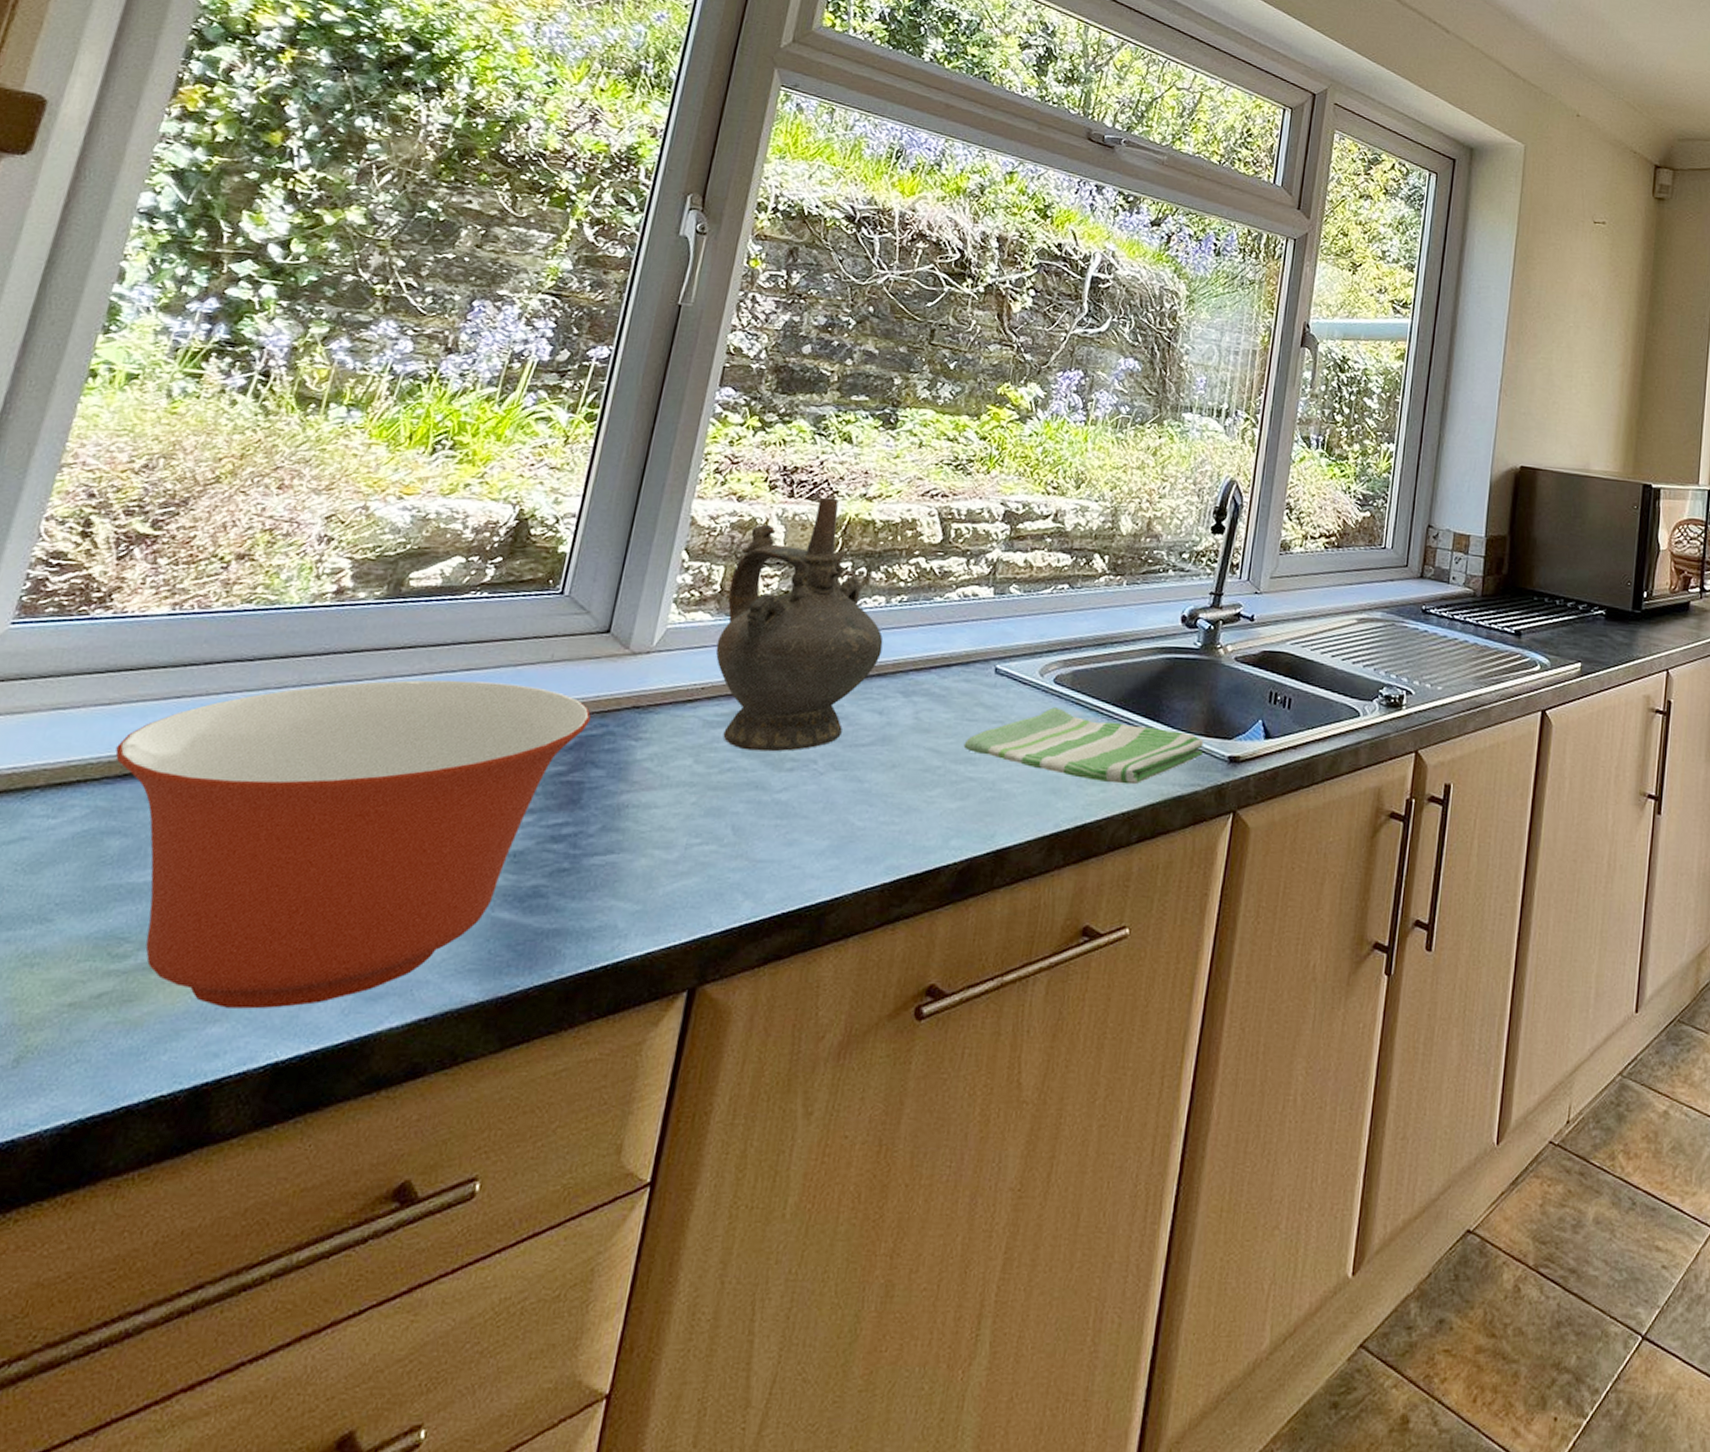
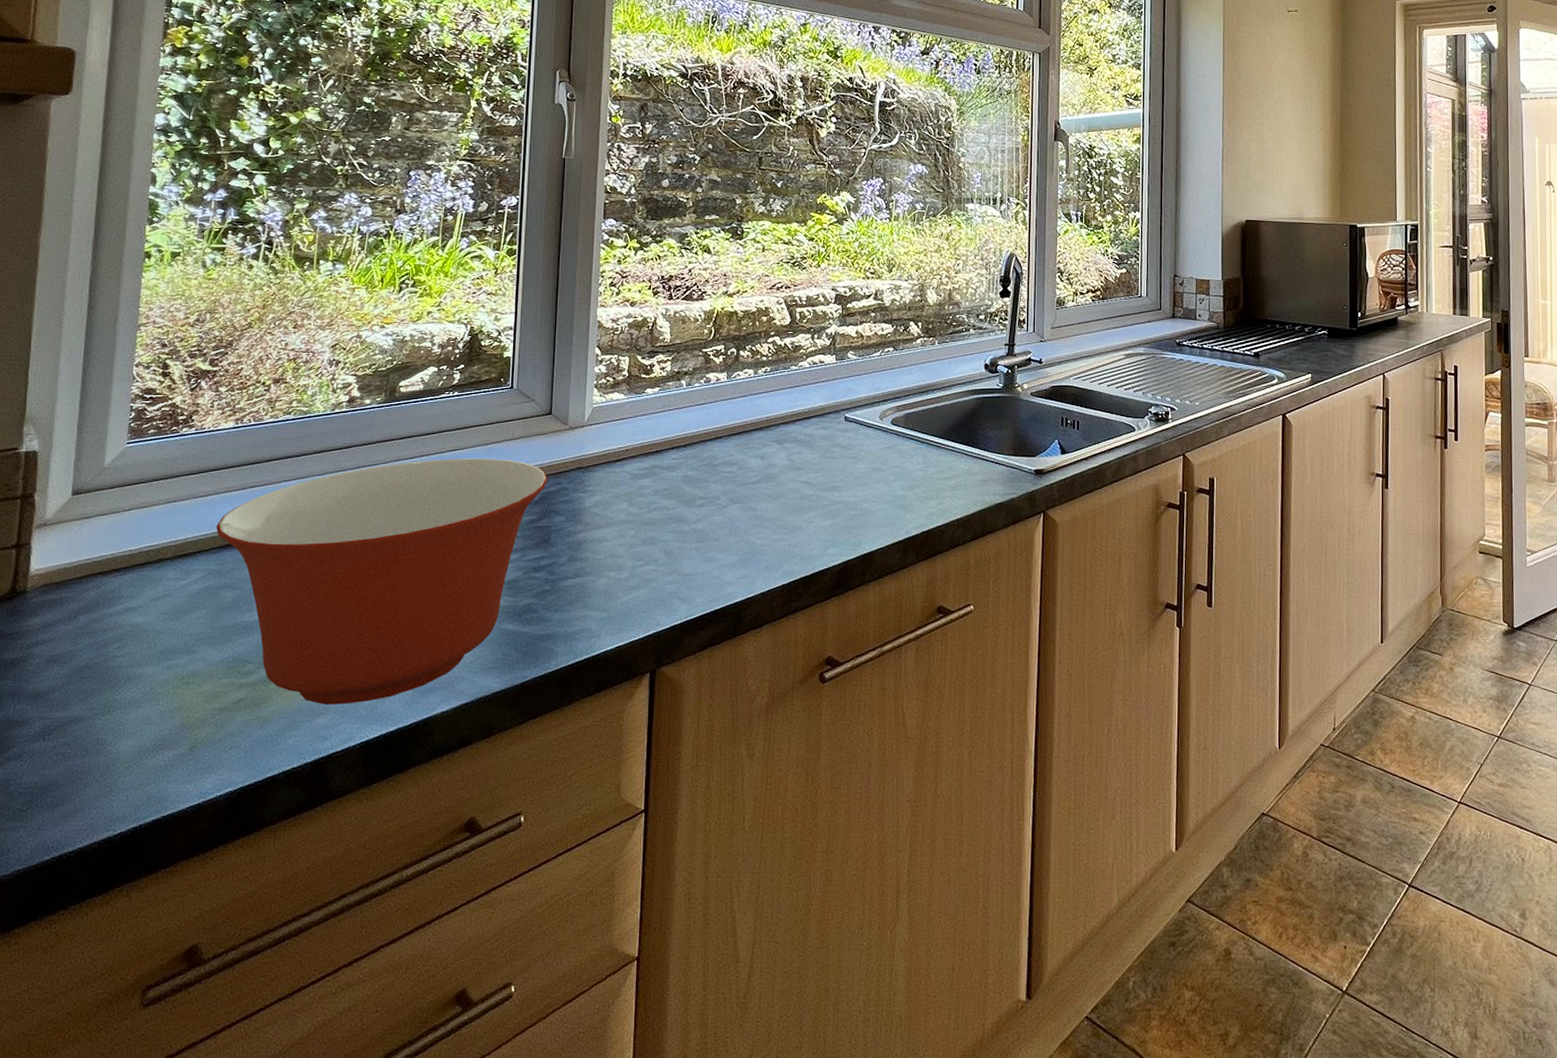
ceremonial vessel: present [715,498,884,752] -> none [632,297,756,494]
dish towel: present [963,707,1204,785] -> none [828,443,1014,497]

